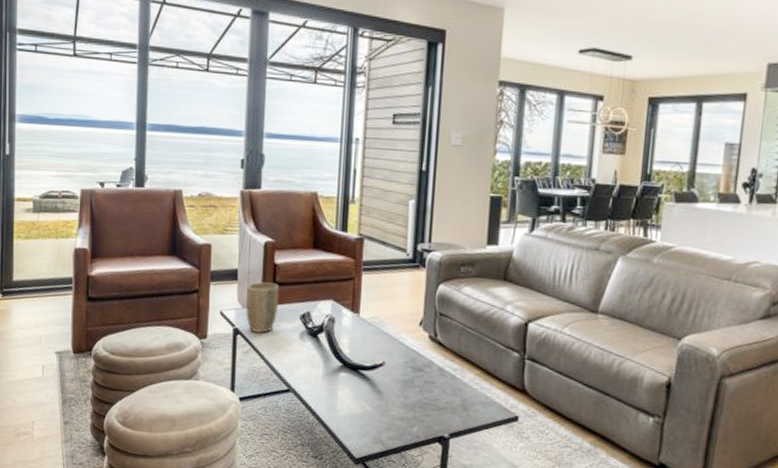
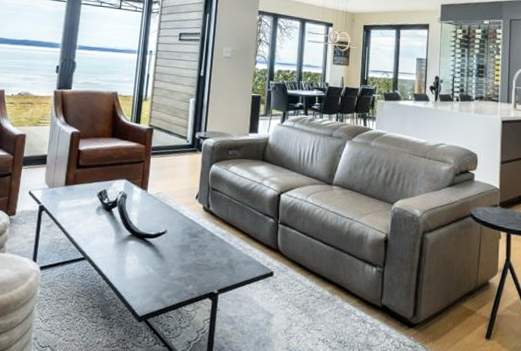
plant pot: present [246,282,280,333] -> none [51,165,81,209]

